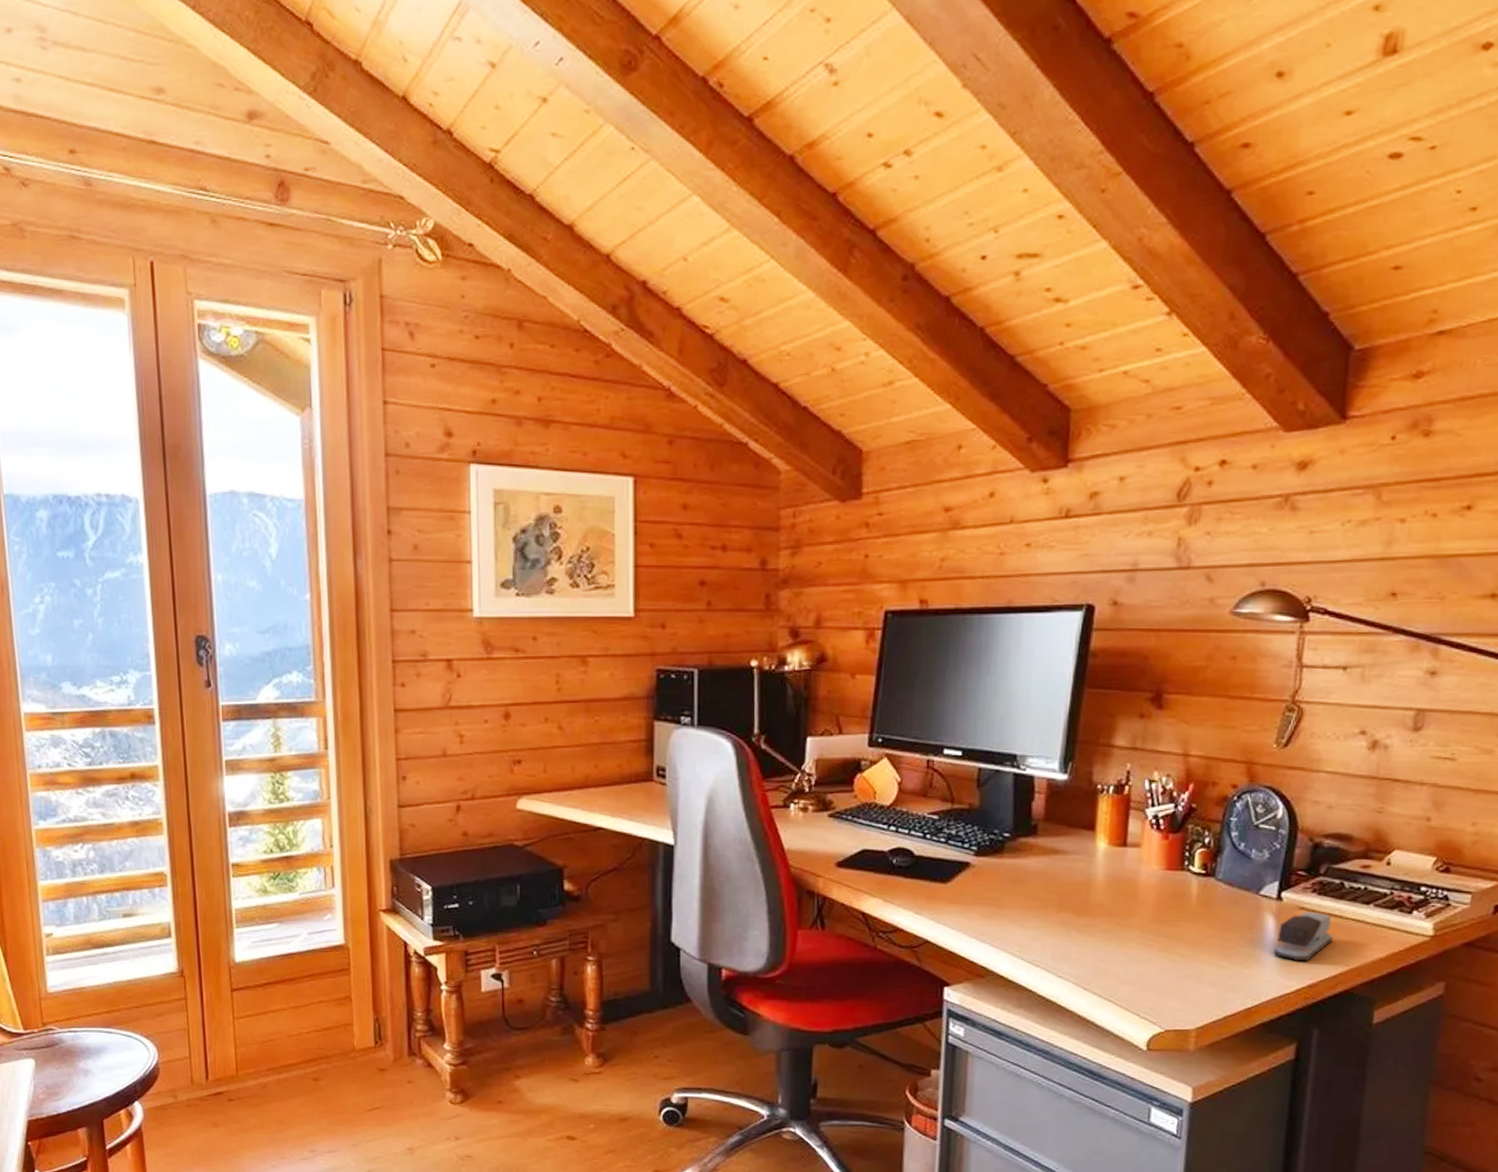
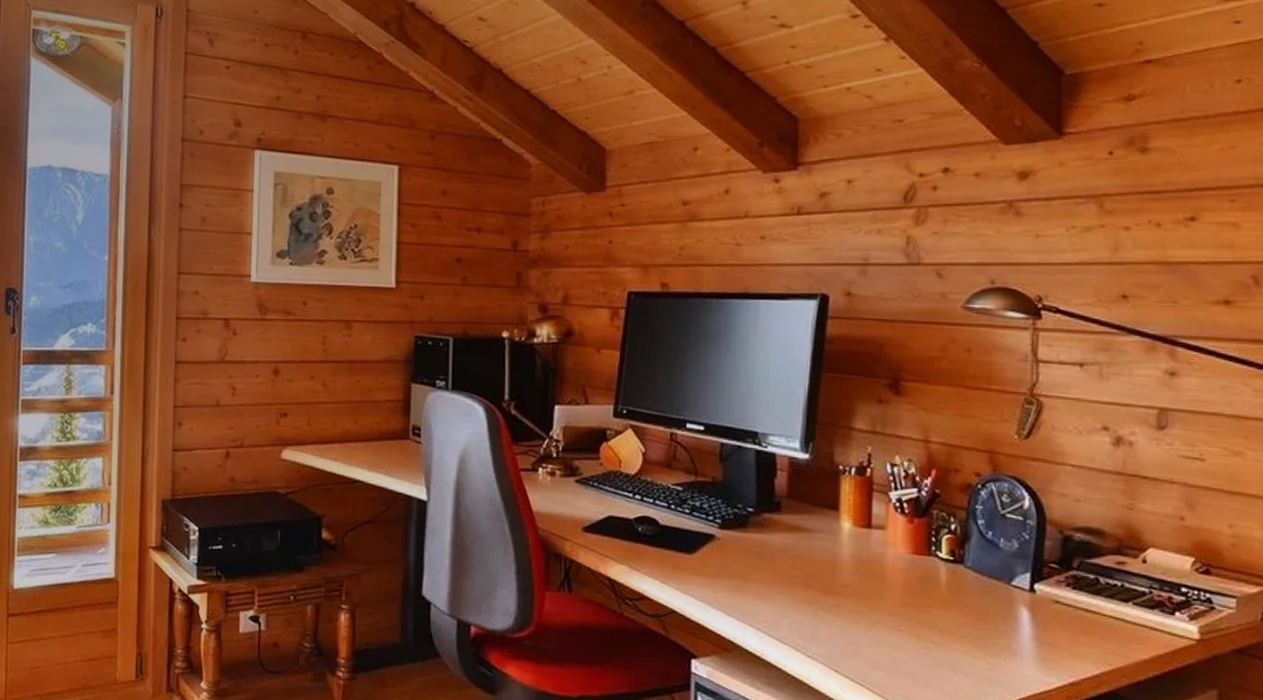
stapler: present [1273,911,1334,960] -> none [1030,605,1093,657]

